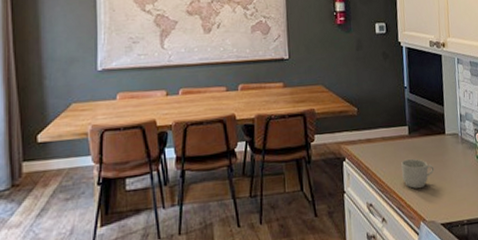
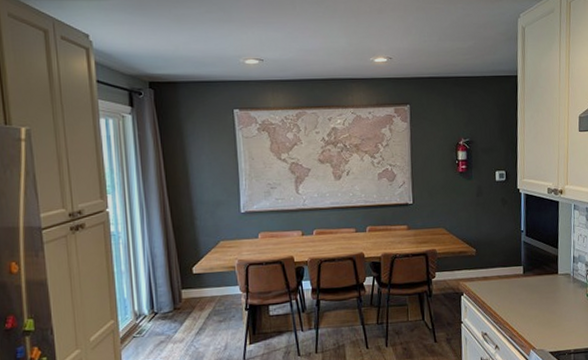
mug: present [401,158,435,189] -> none [515,295,546,321]

